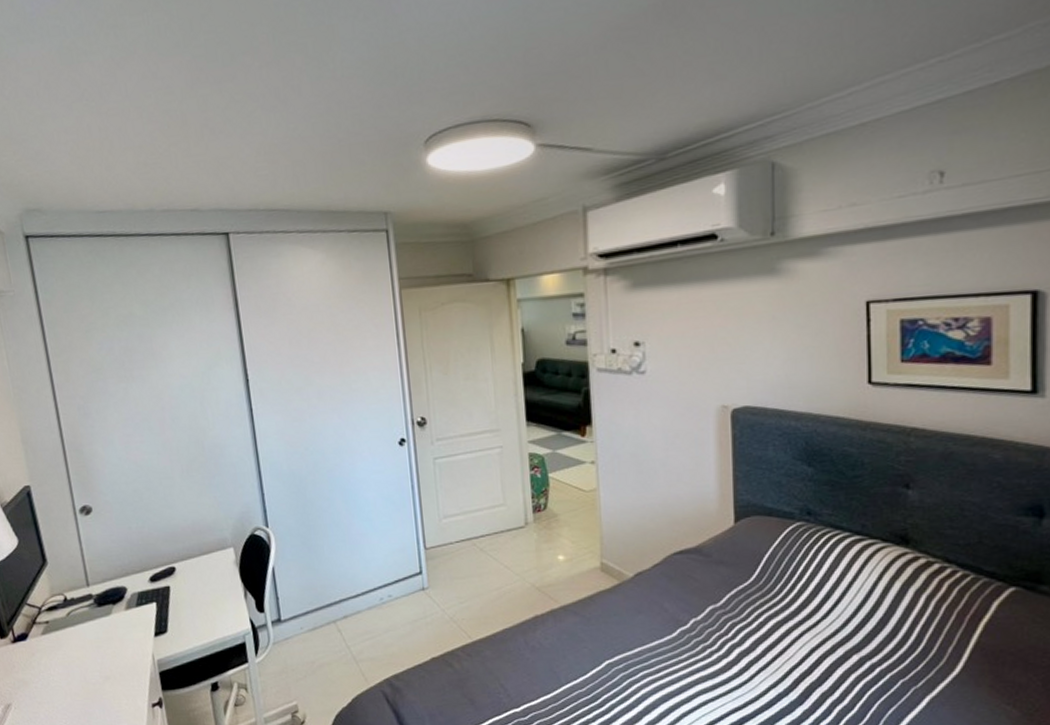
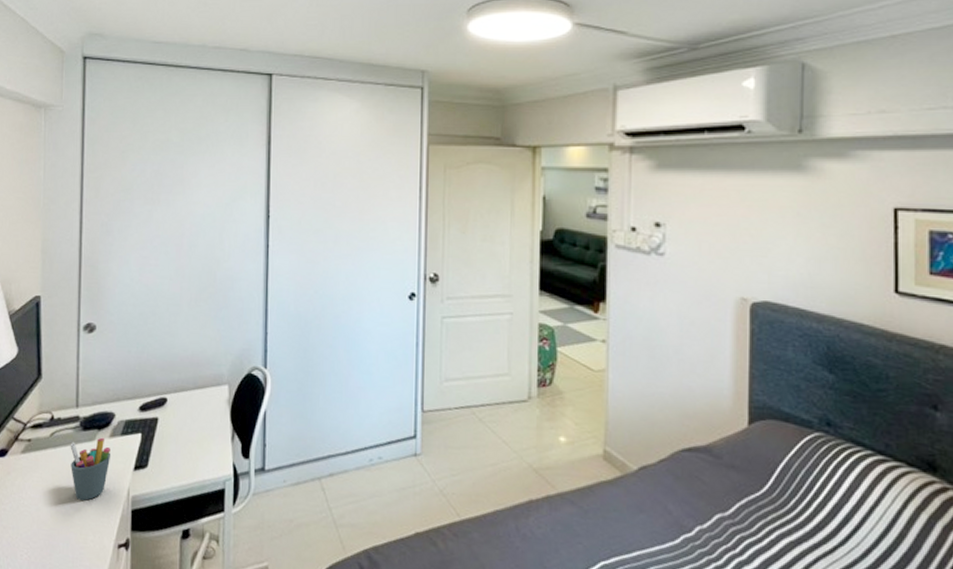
pen holder: none [88,610,130,671] -> present [70,437,111,501]

